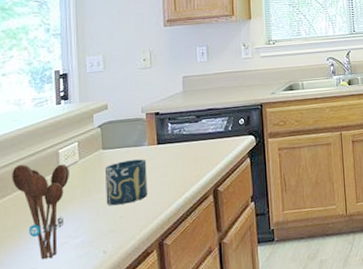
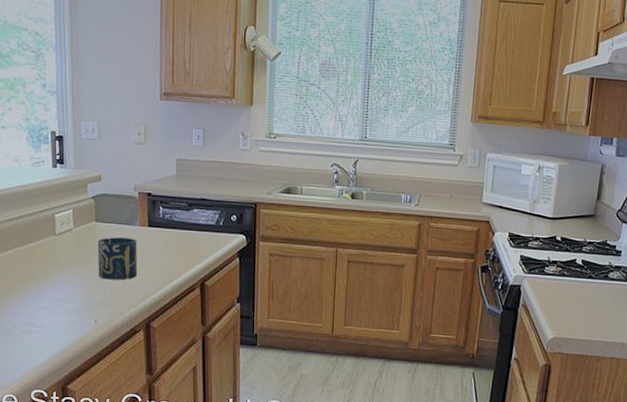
utensil holder: present [12,164,69,260] -> none [12,222,64,317]

